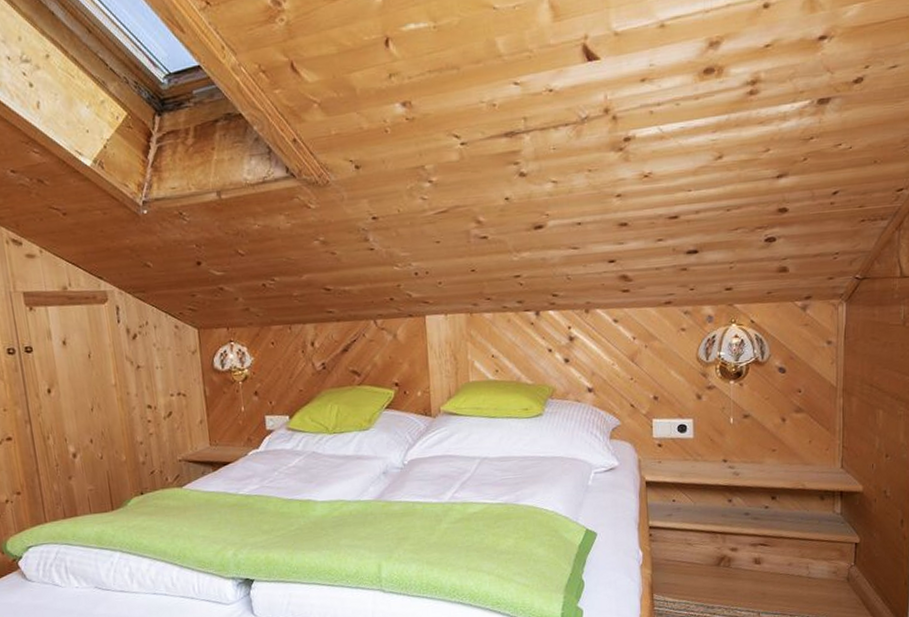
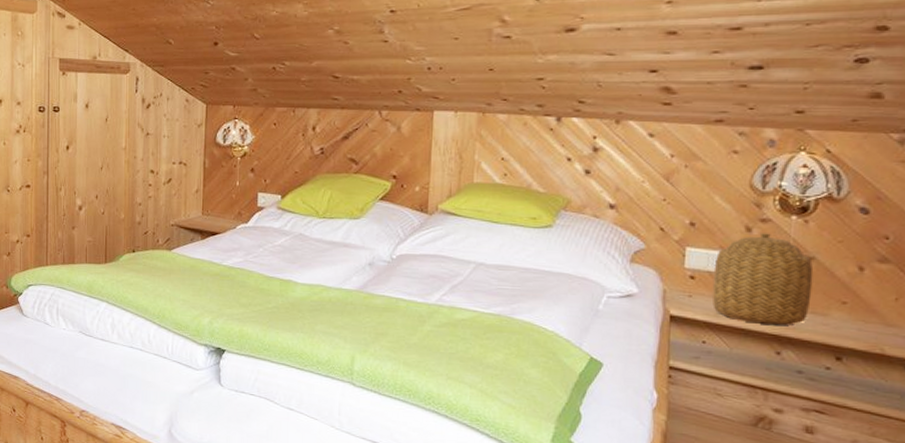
basket: none [675,398,750,478] -> present [711,233,814,325]

